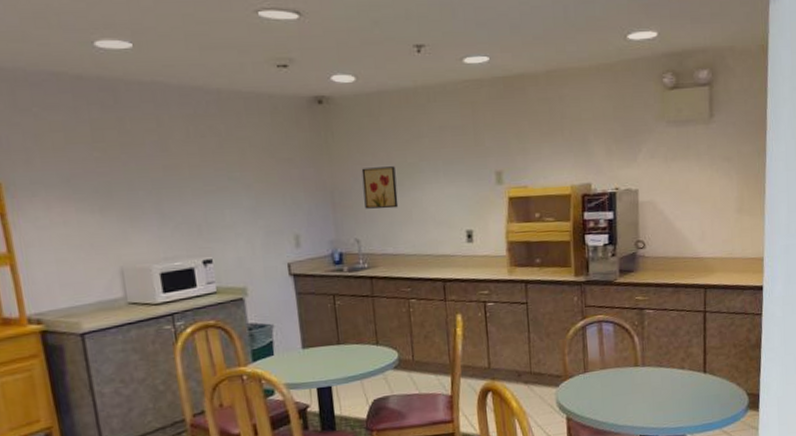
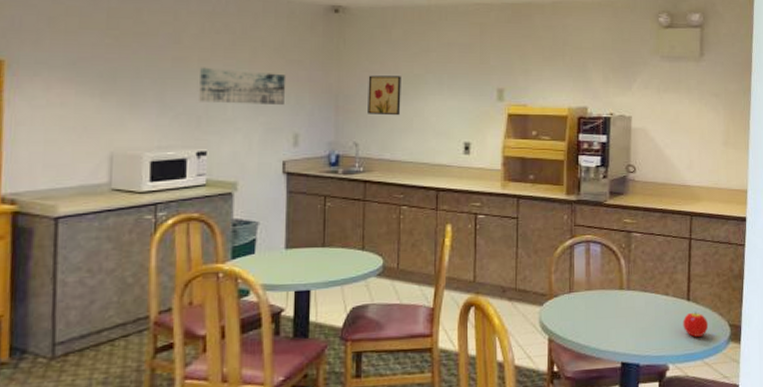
wall art: none [192,173,281,210] -> present [199,67,286,105]
fruit: none [700,383,726,408] -> present [683,312,709,337]

